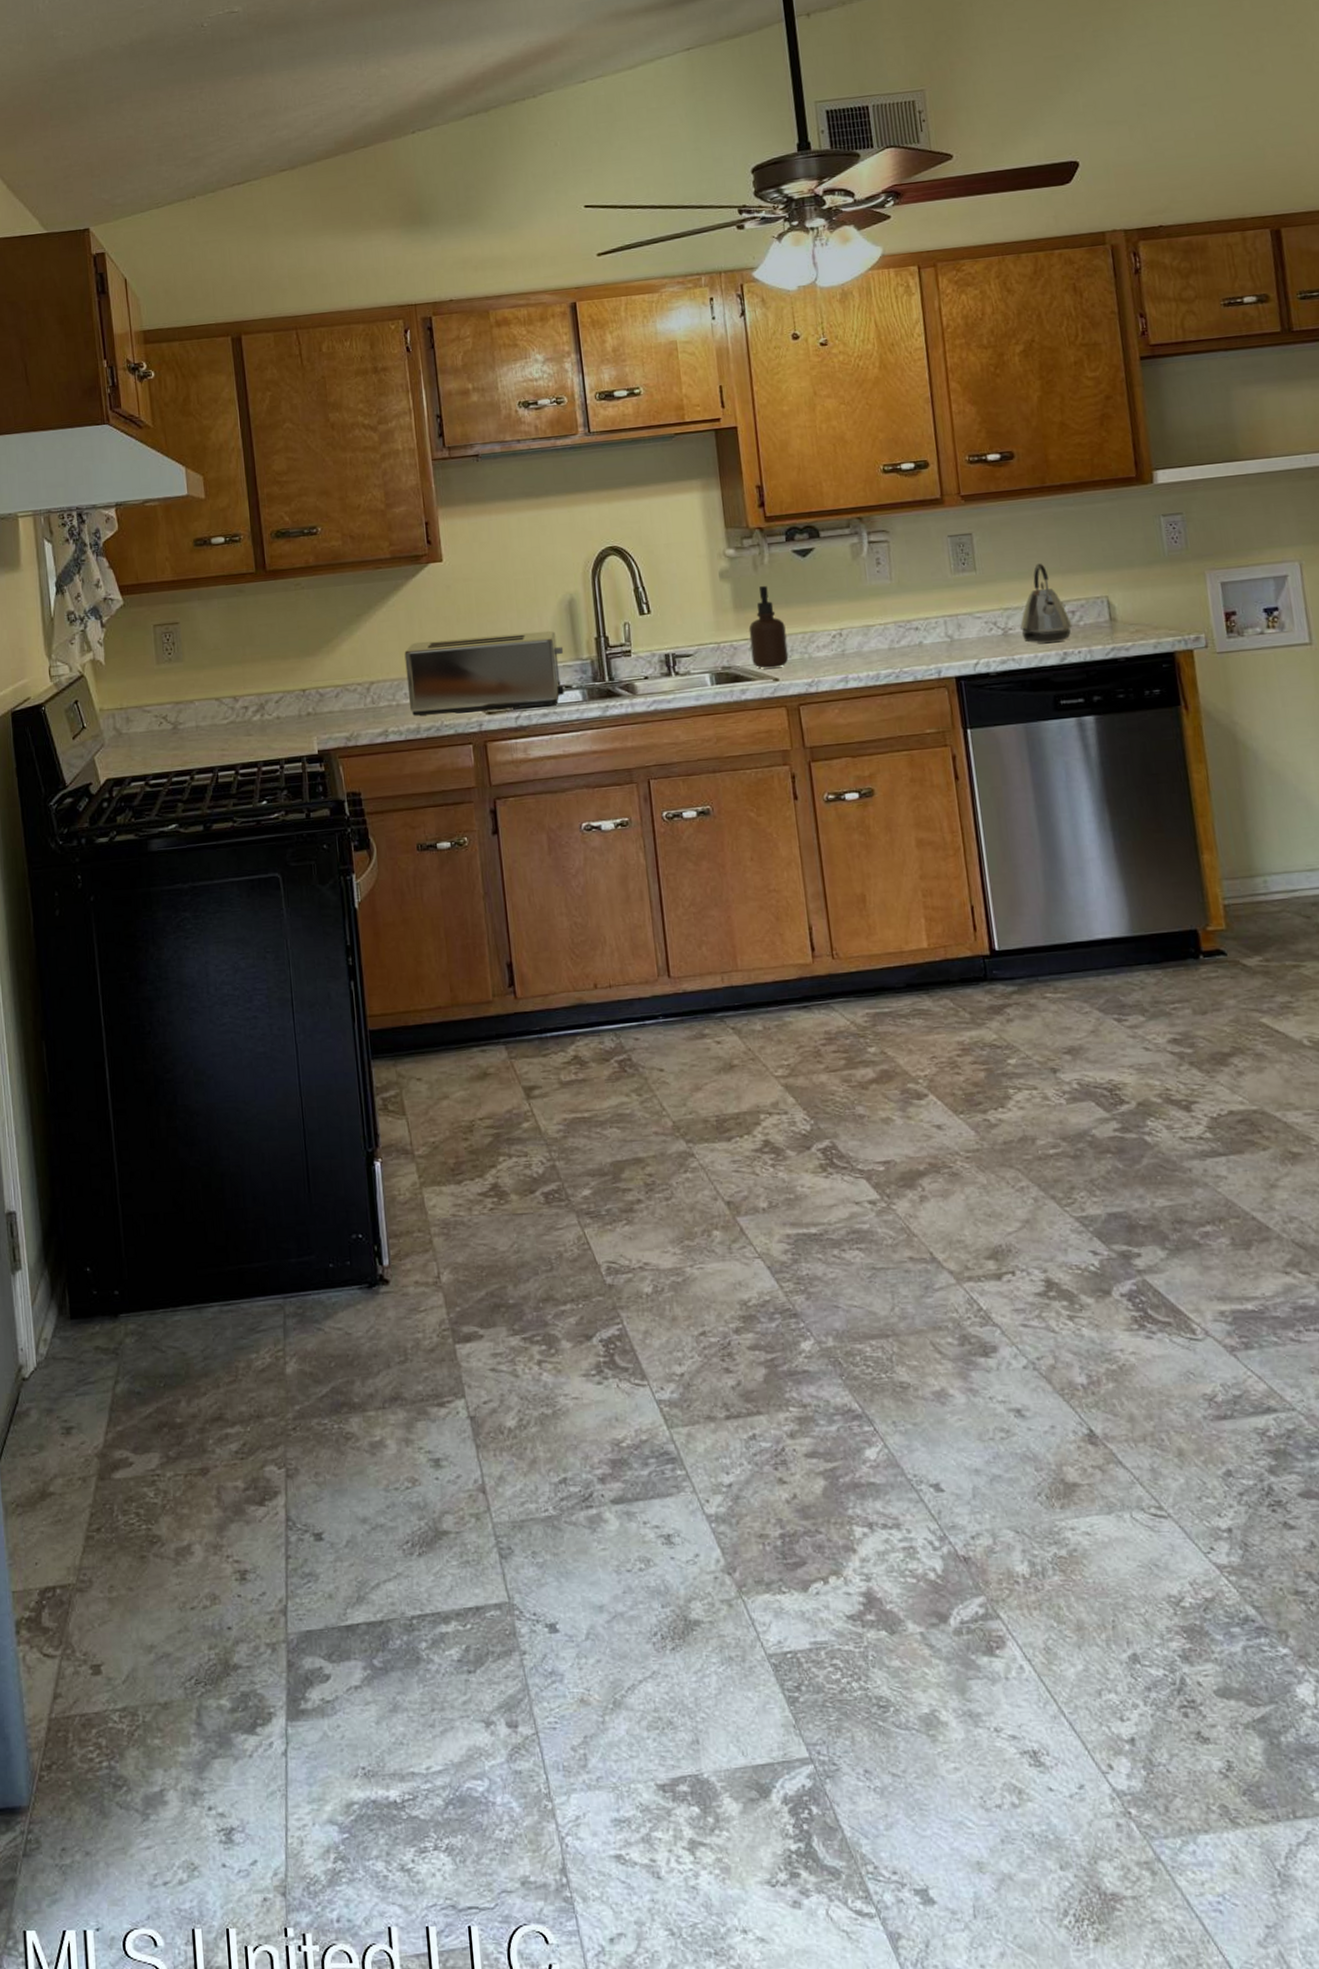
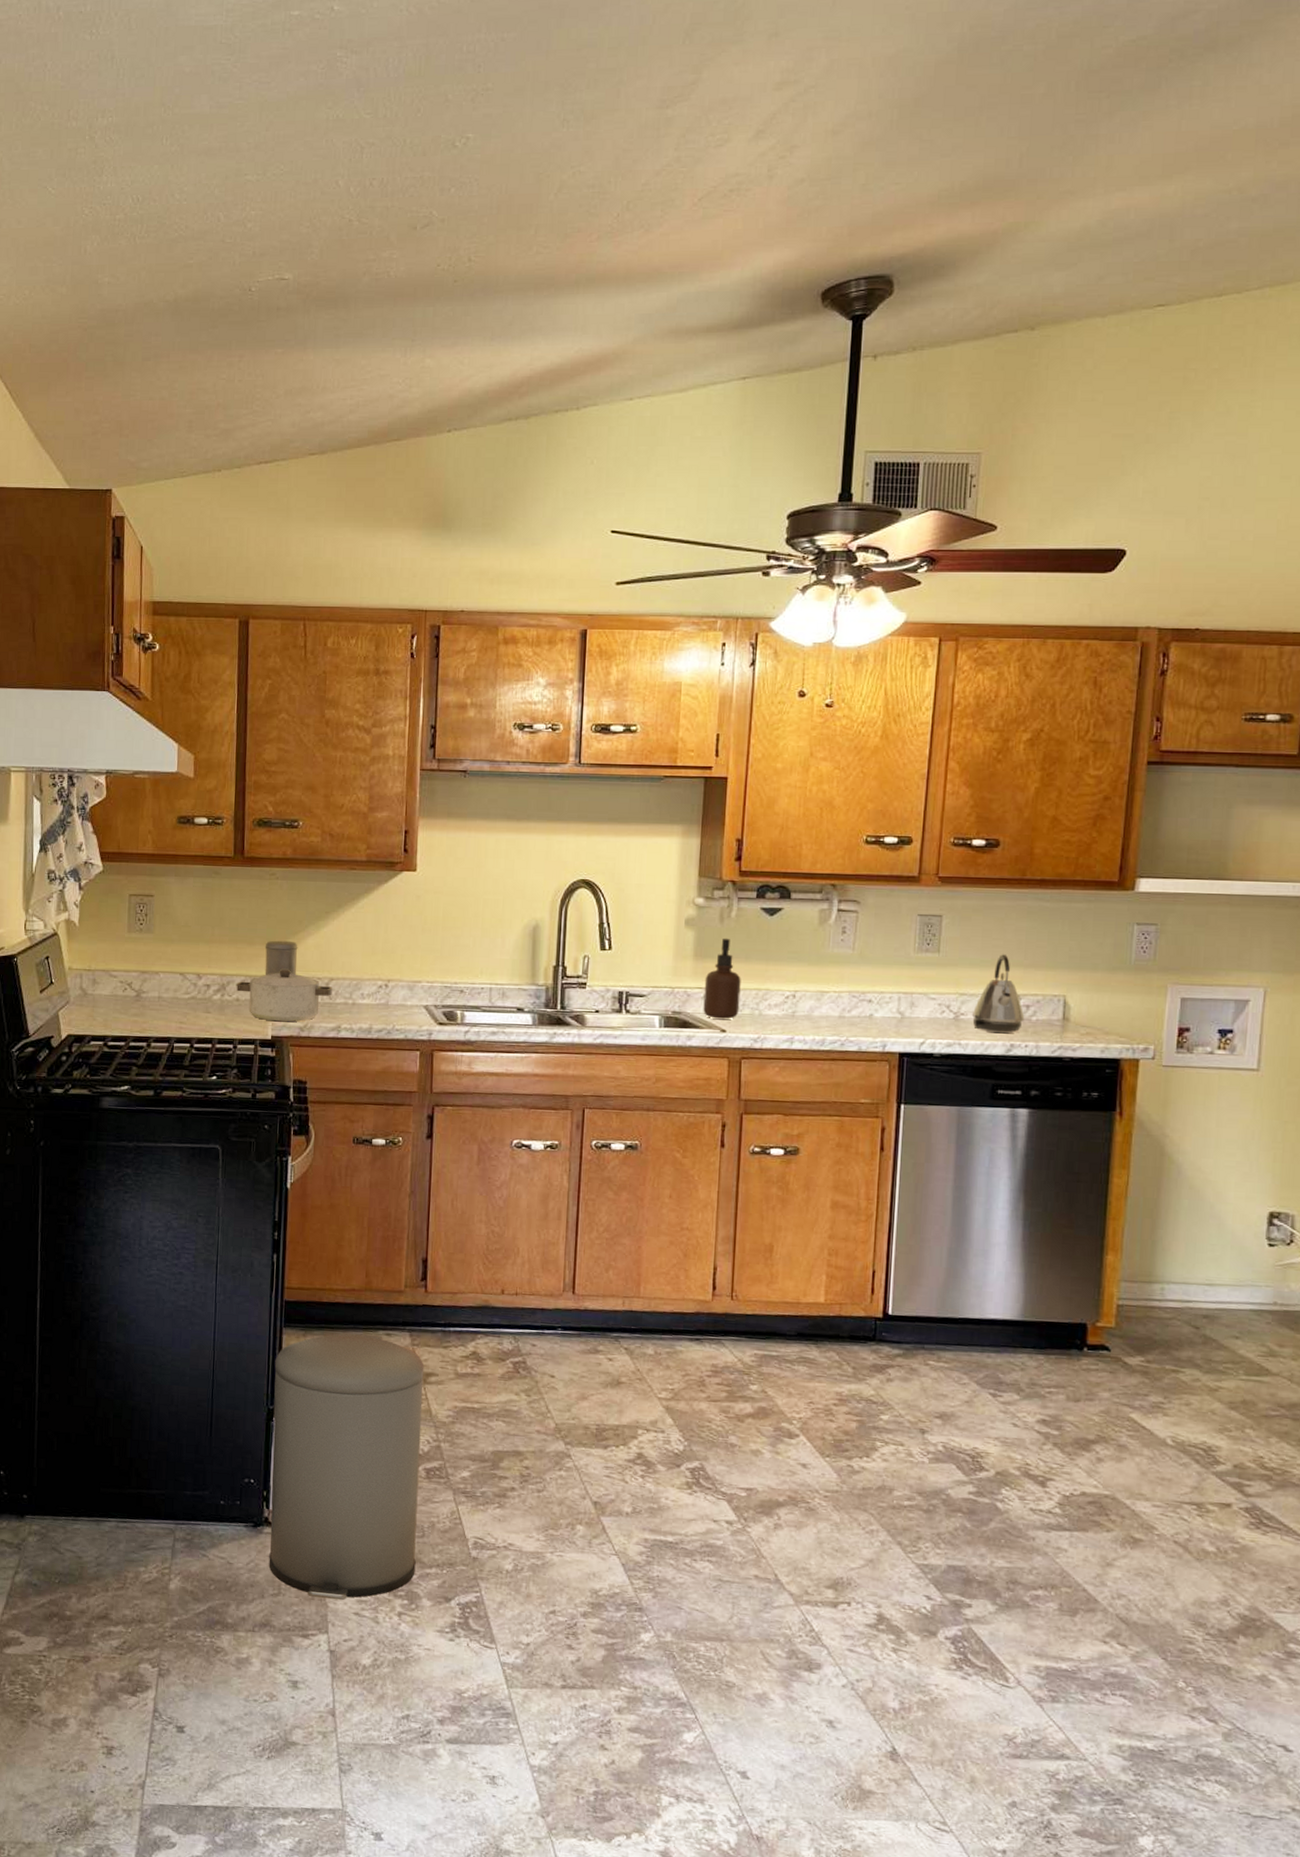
cooking pot: none [275,679,374,735] -> present [236,970,332,1022]
canister: none [299,649,336,689] -> present [264,940,298,976]
pedal bin: none [367,1053,549,1359] -> present [269,1332,424,1601]
toaster: present [404,630,564,717] -> none [364,946,521,1026]

